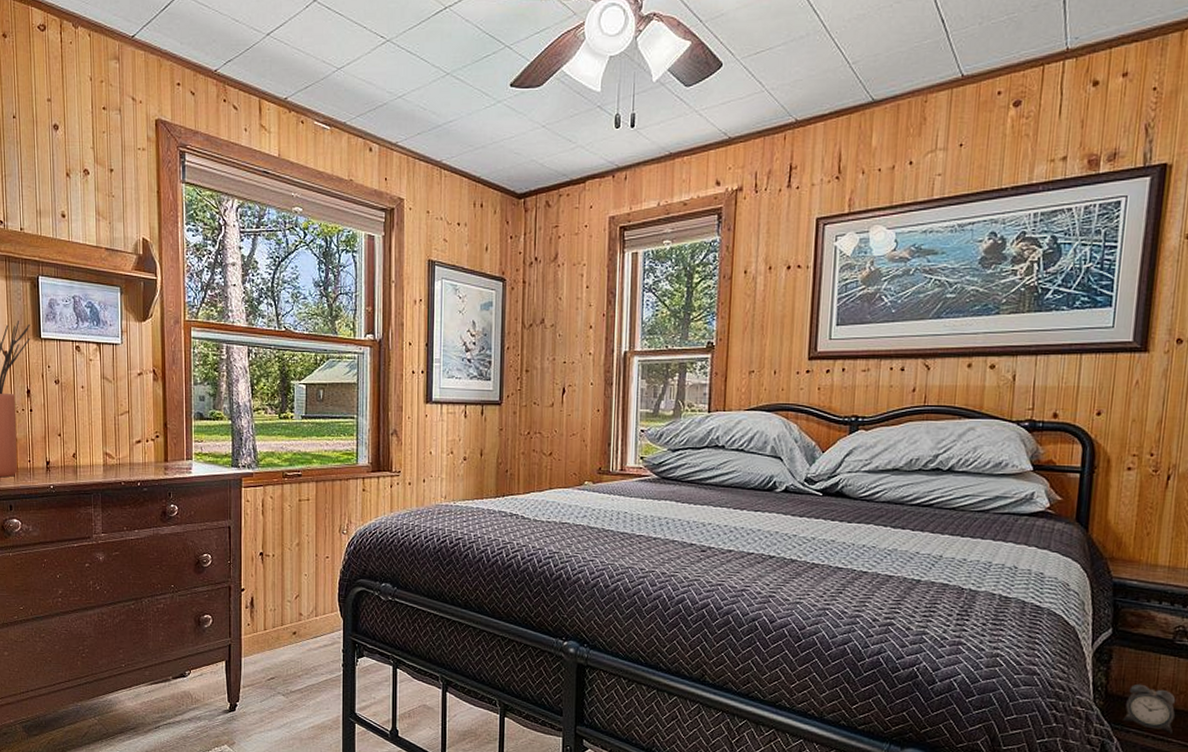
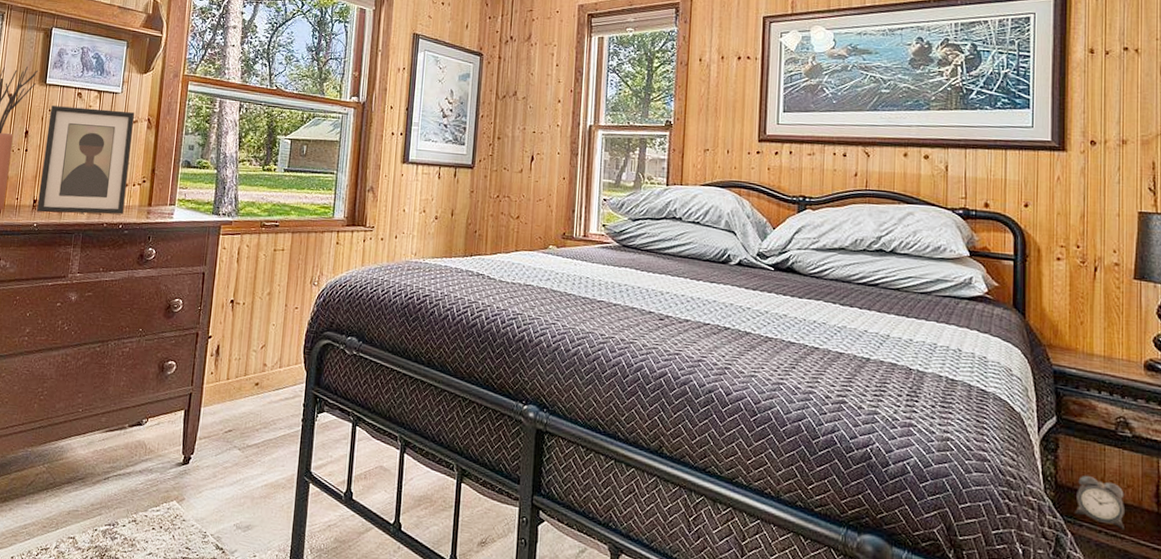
picture frame: none [49,361,140,474] -> present [37,105,135,215]

